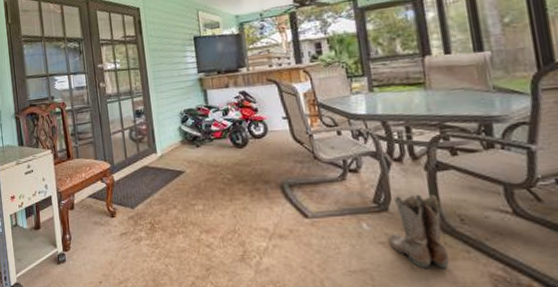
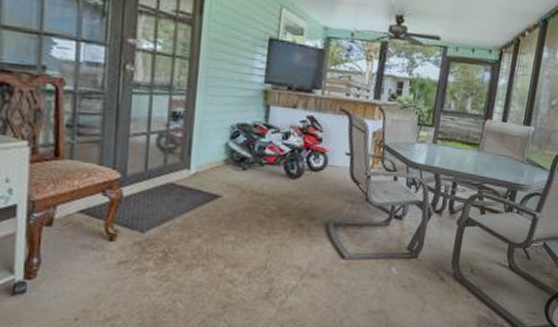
boots: present [389,194,450,269] -> none [410,244,460,311]

